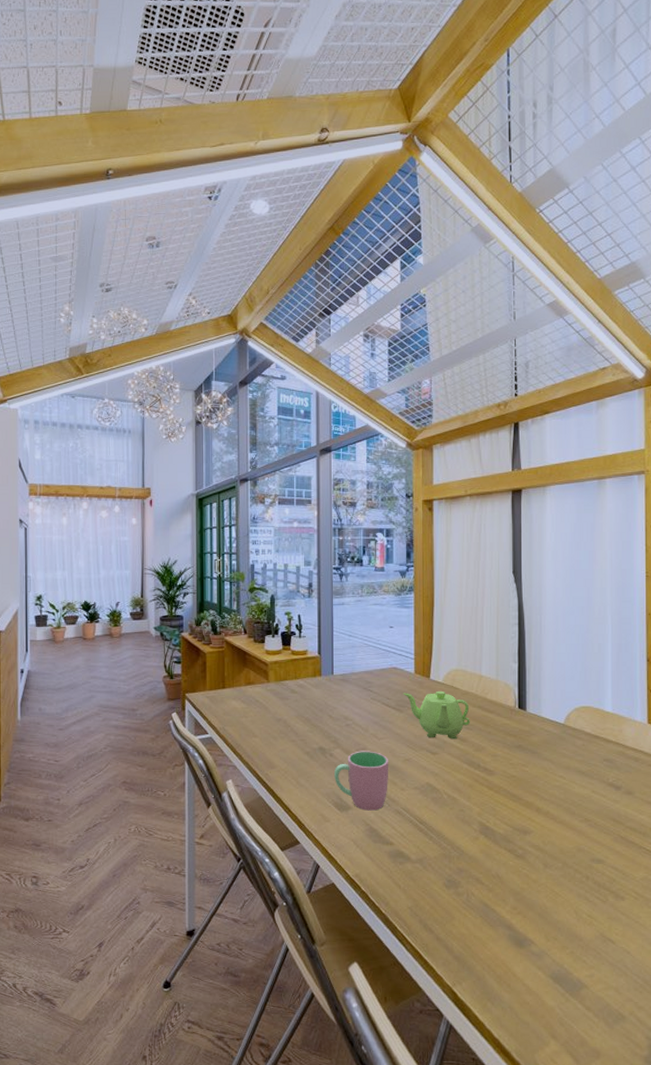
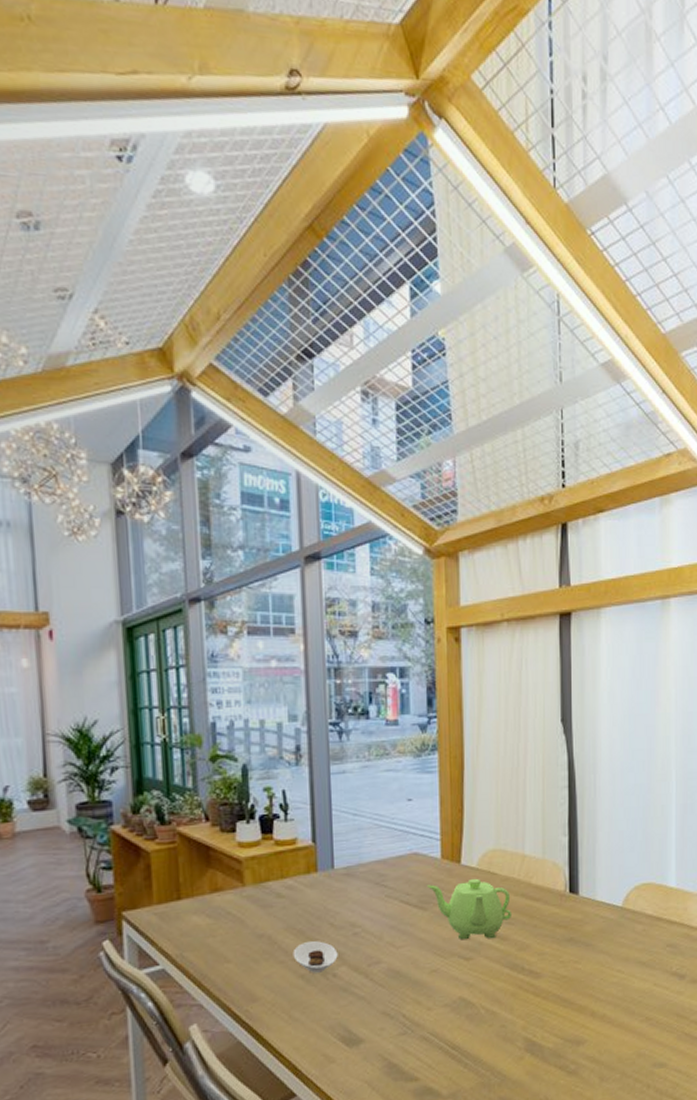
saucer: none [301,728,334,752] -> present [292,941,338,973]
cup: present [334,751,388,811] -> none [340,964,411,1042]

